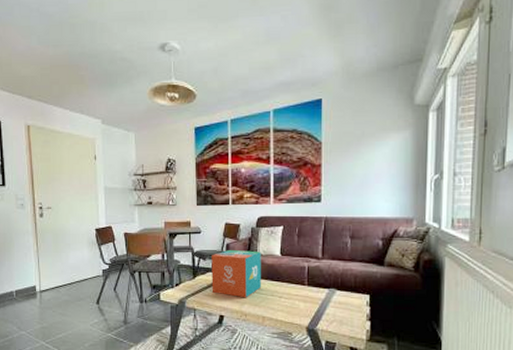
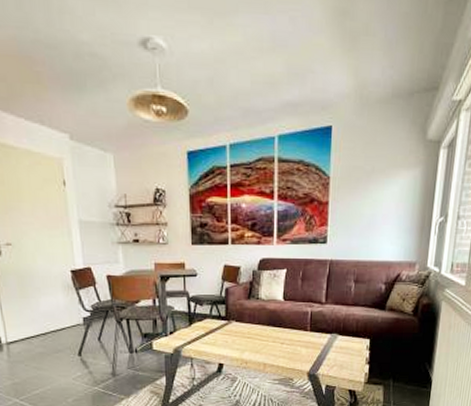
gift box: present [211,250,261,298] -> none [209,295,263,345]

